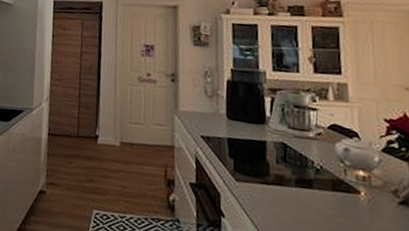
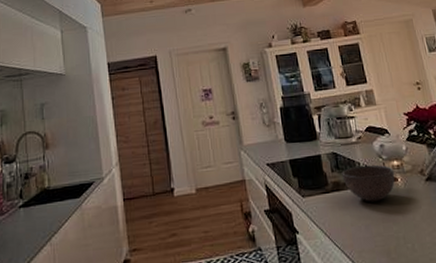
bowl: none [288,164,358,211] -> present [341,164,395,202]

